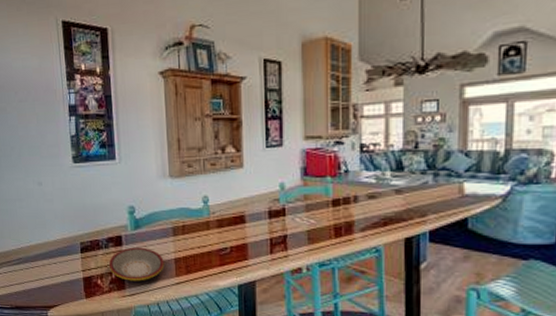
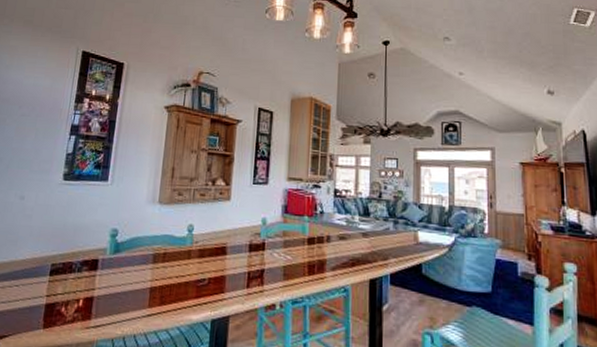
plate: present [108,247,165,281] -> none [77,272,139,311]

